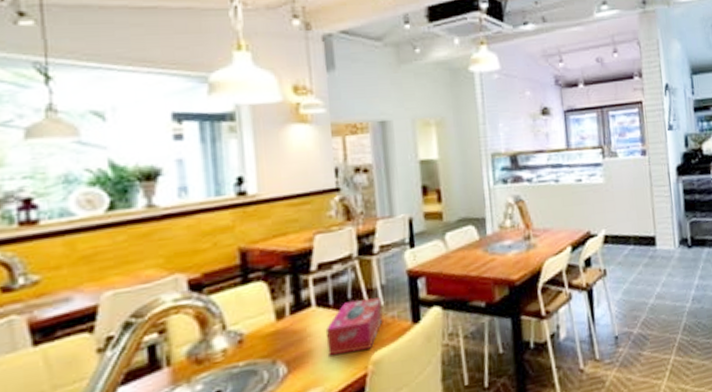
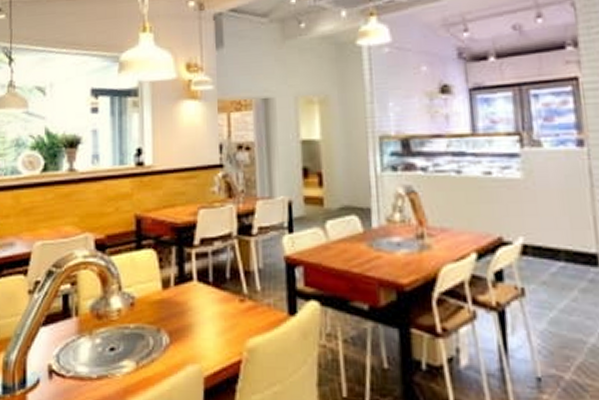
tissue box: present [325,297,383,357] -> none [204,280,259,335]

